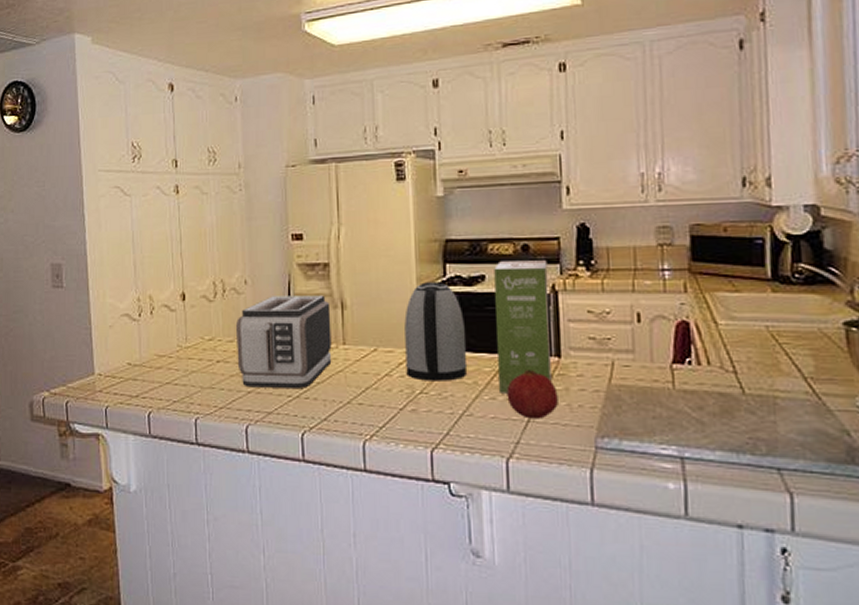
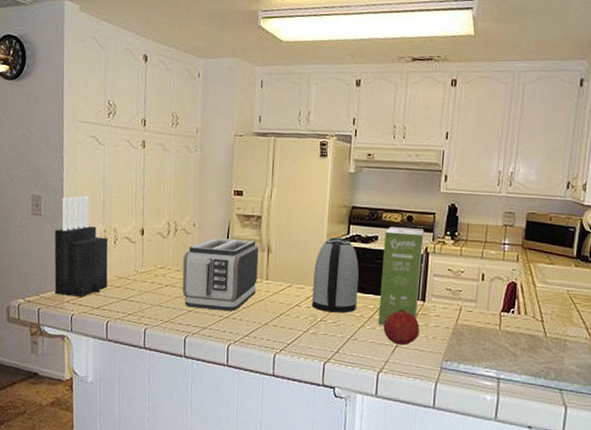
knife block: none [79,259,147,385] -> present [54,196,108,298]

